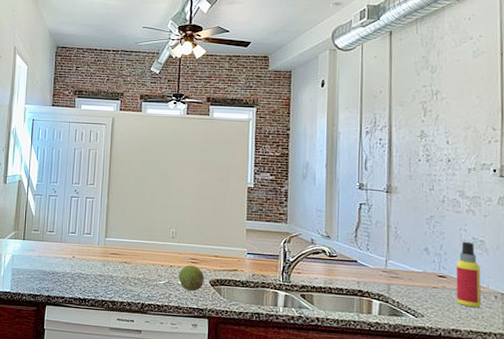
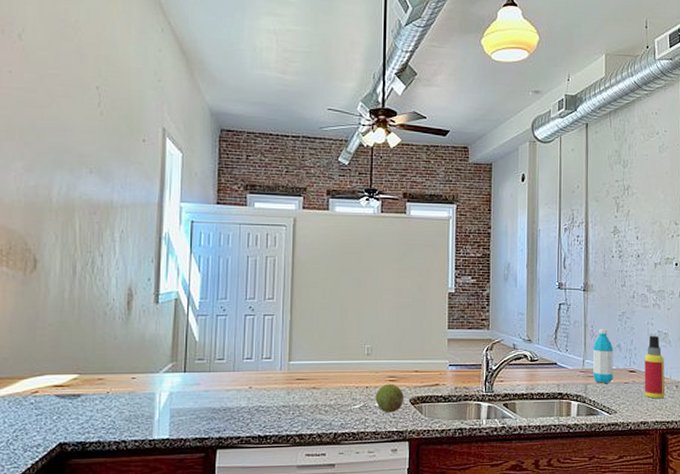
water bottle: none [396,230,420,286] -> present [592,328,614,383]

